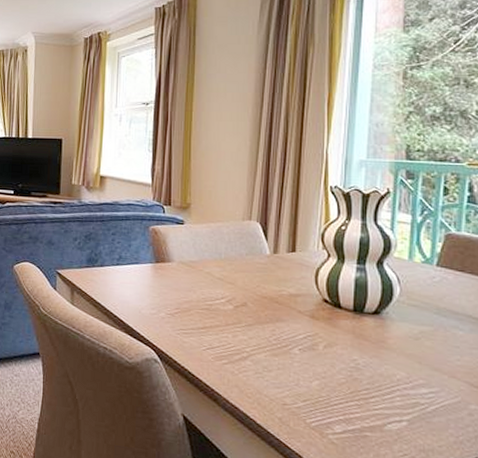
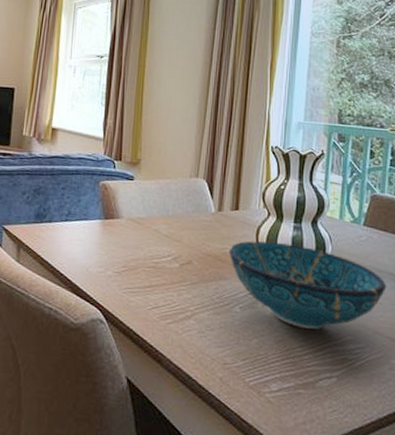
decorative bowl: none [285,283,464,373] -> present [228,241,387,330]

